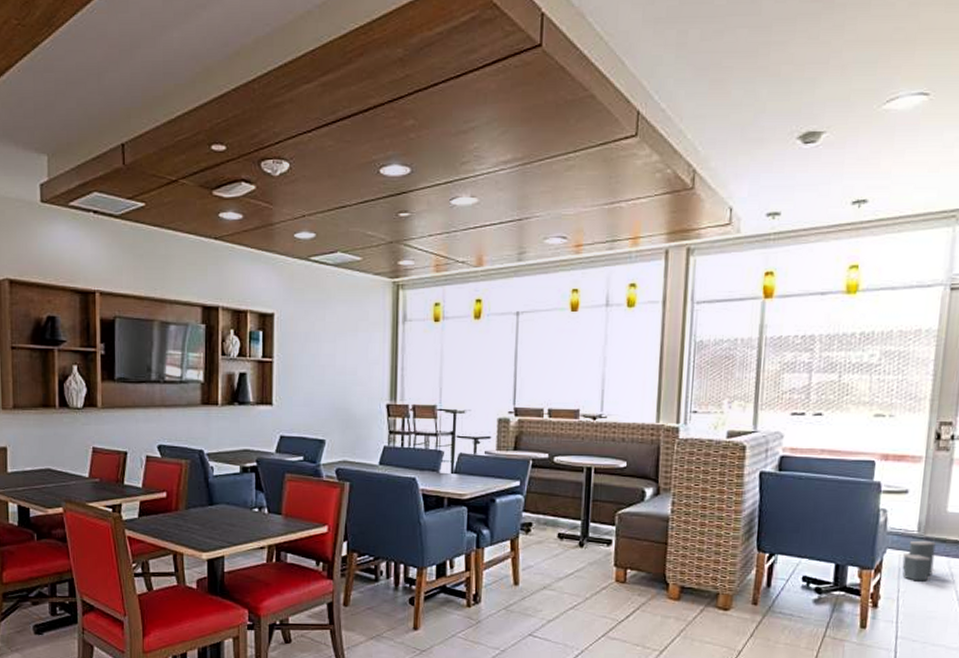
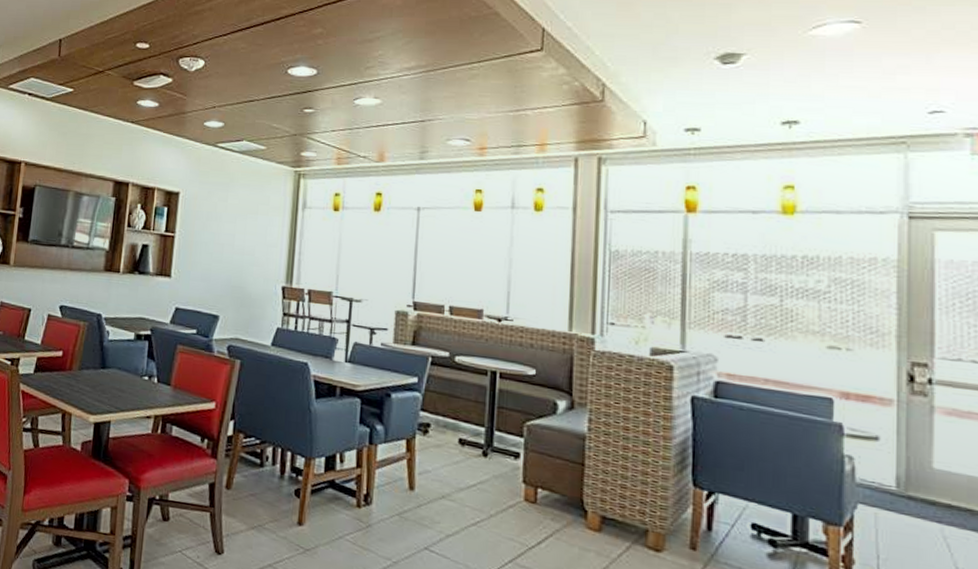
laundry hamper: present [902,540,936,582] -> none [880,498,922,550]

